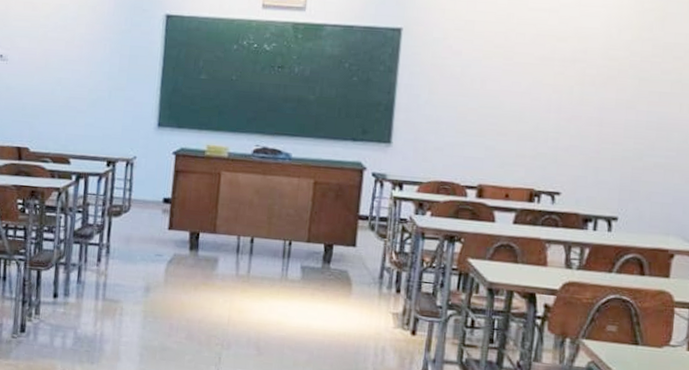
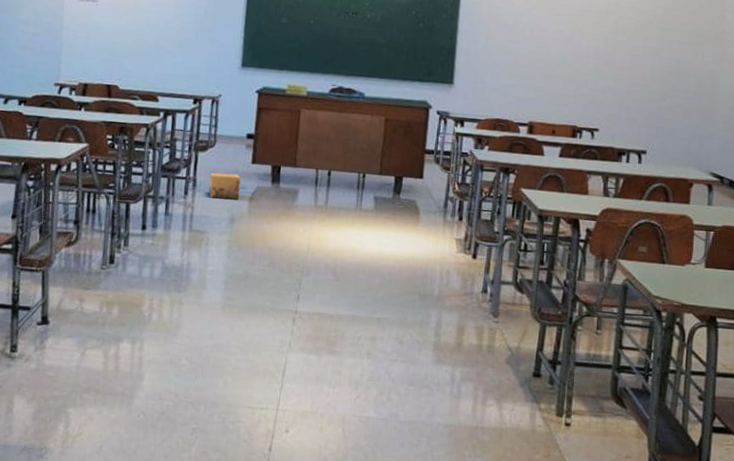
cardboard box: none [123,239,157,267] -> present [209,172,241,199]

